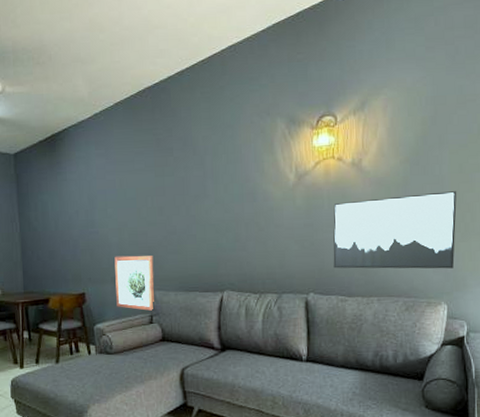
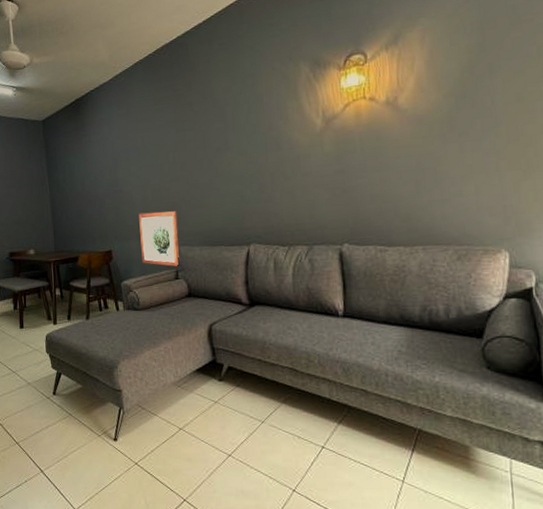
wall art: present [333,191,457,269] -> none [367,123,516,217]

